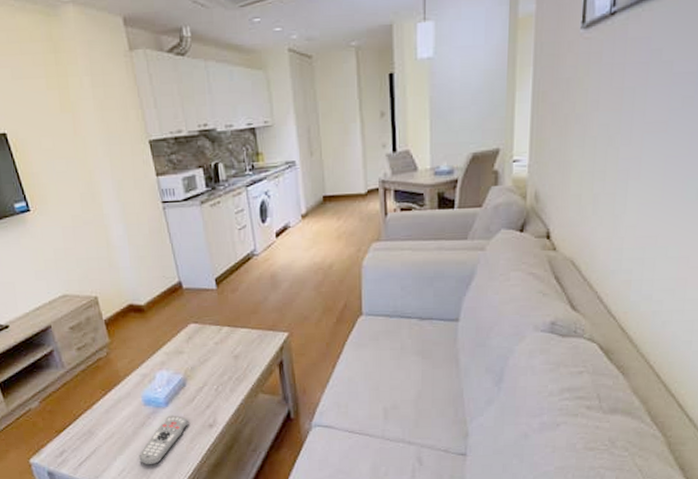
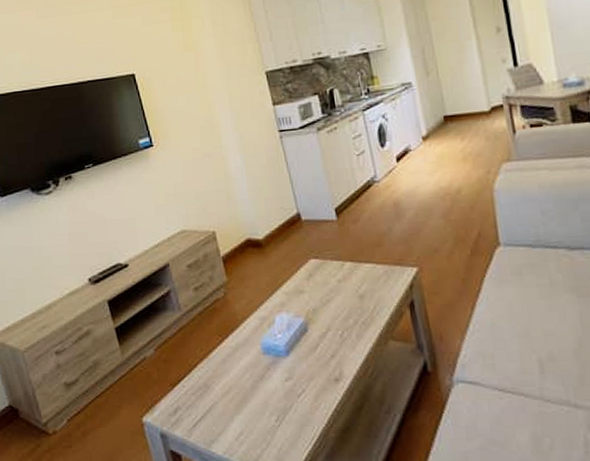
remote control: present [139,415,189,465] -> none [258,366,313,428]

